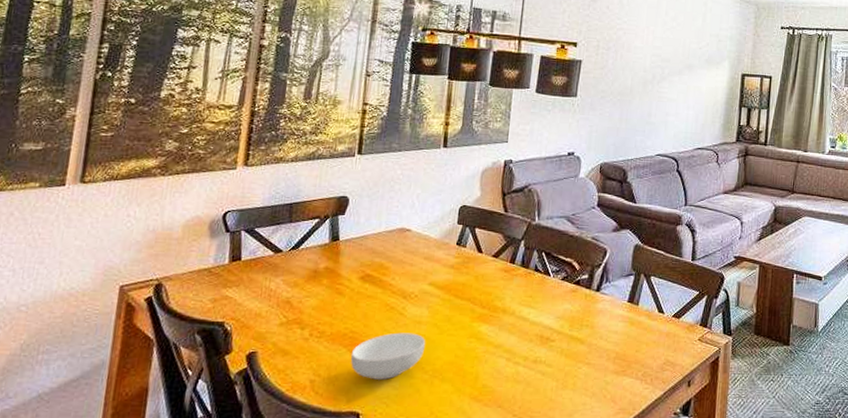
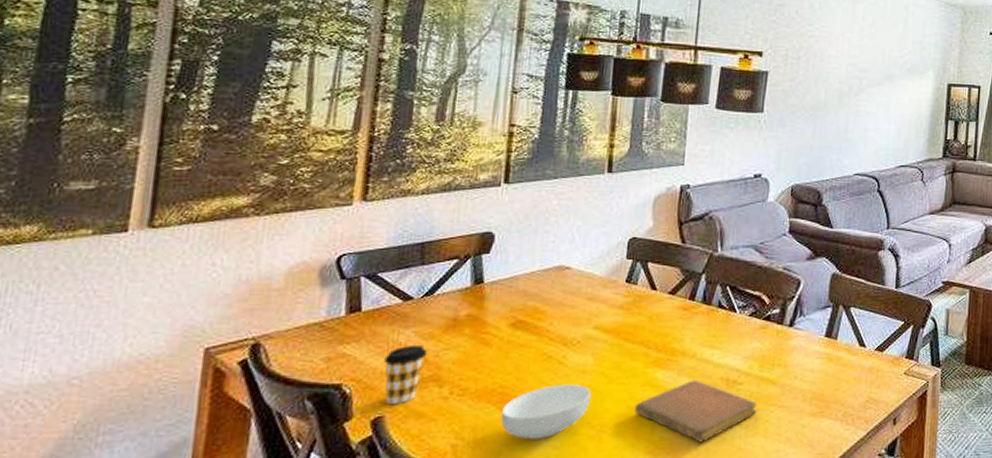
coffee cup: none [258,291,293,342] -> present [384,344,428,404]
notebook: none [462,335,567,392] -> present [635,379,757,443]

